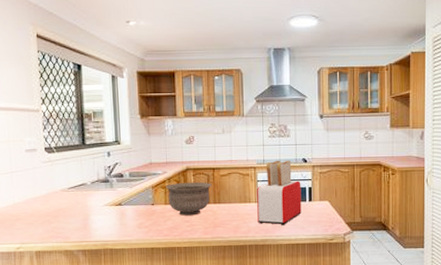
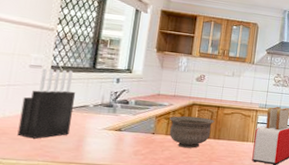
knife block: none [27,150,74,222] -> present [17,68,76,139]

